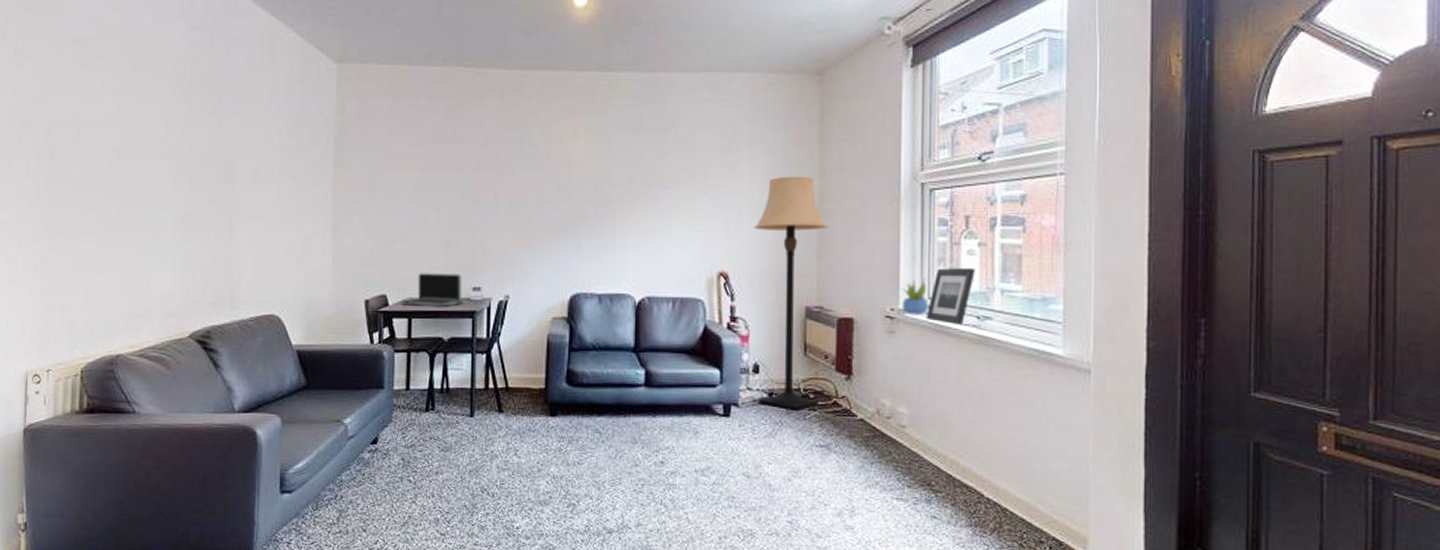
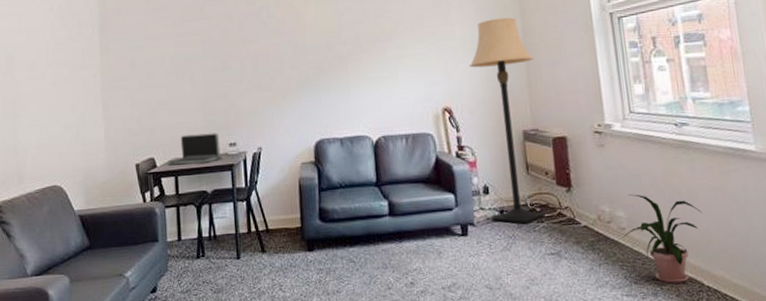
succulent plant: present [901,278,929,316] -> none [605,95,631,129]
house plant: none [903,389,994,492] -> present [624,194,703,284]
picture frame: present [926,268,975,326] -> none [629,82,668,134]

